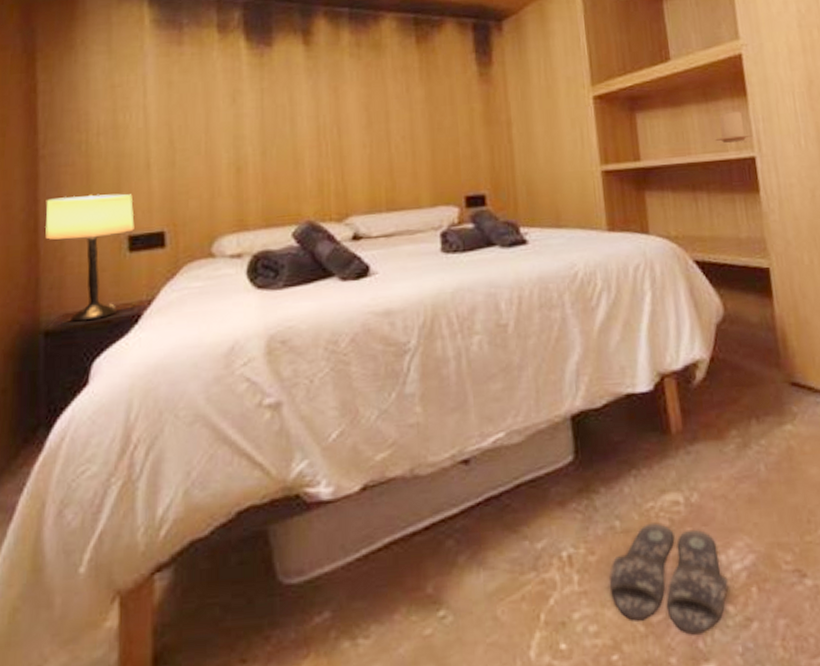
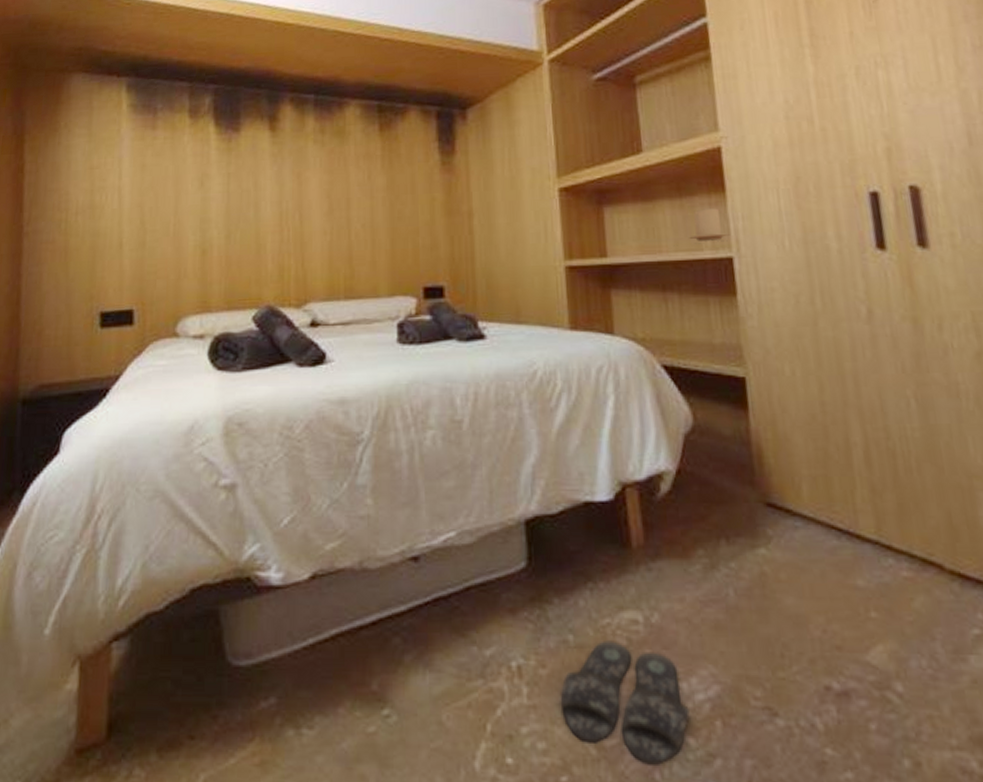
table lamp: present [45,193,135,323] -> none [26,271,106,394]

